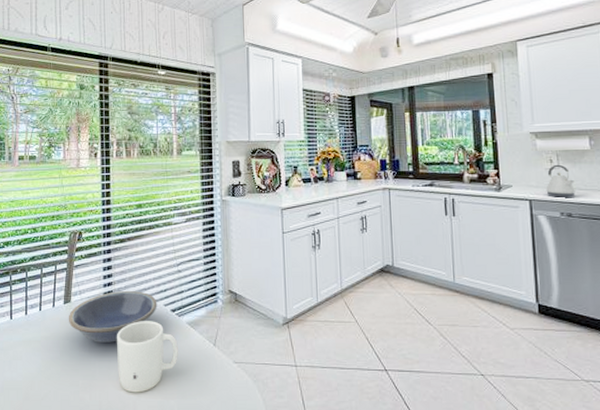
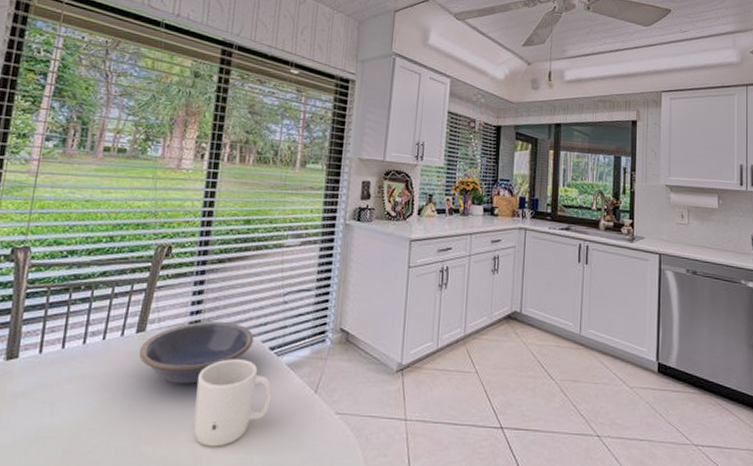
kettle: present [546,164,576,199] -> none [675,220,702,256]

